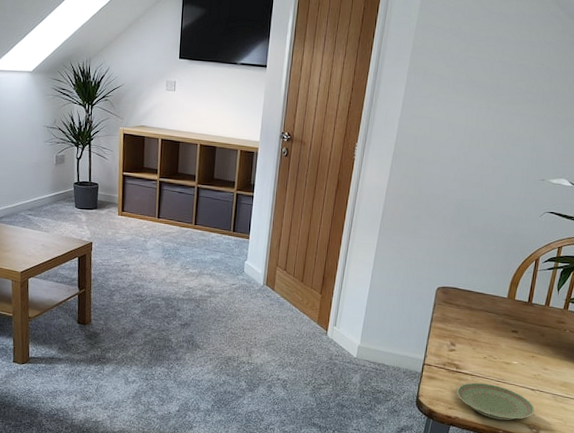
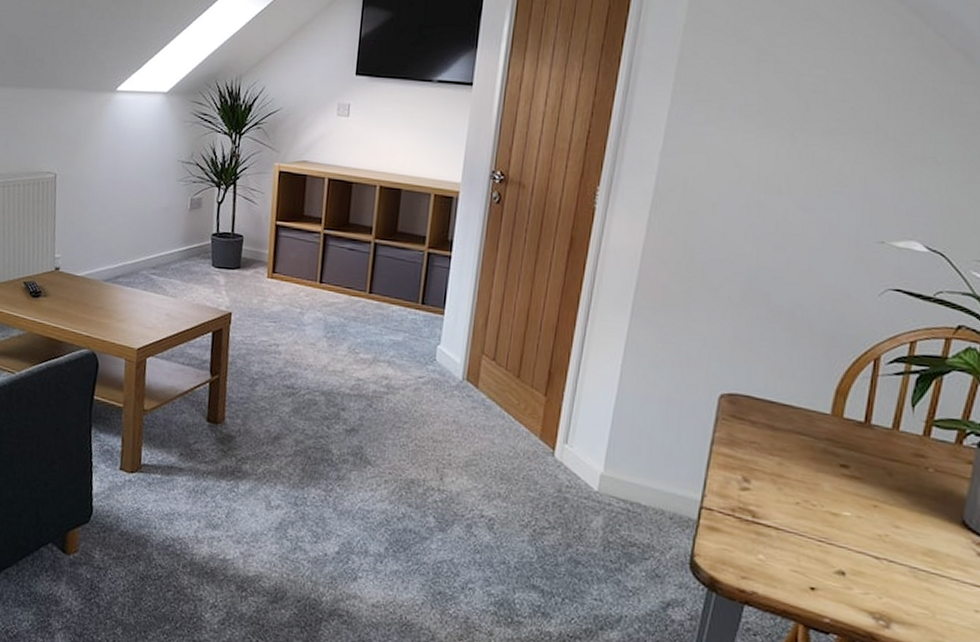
plate: present [457,382,535,421] -> none [754,539,882,603]

